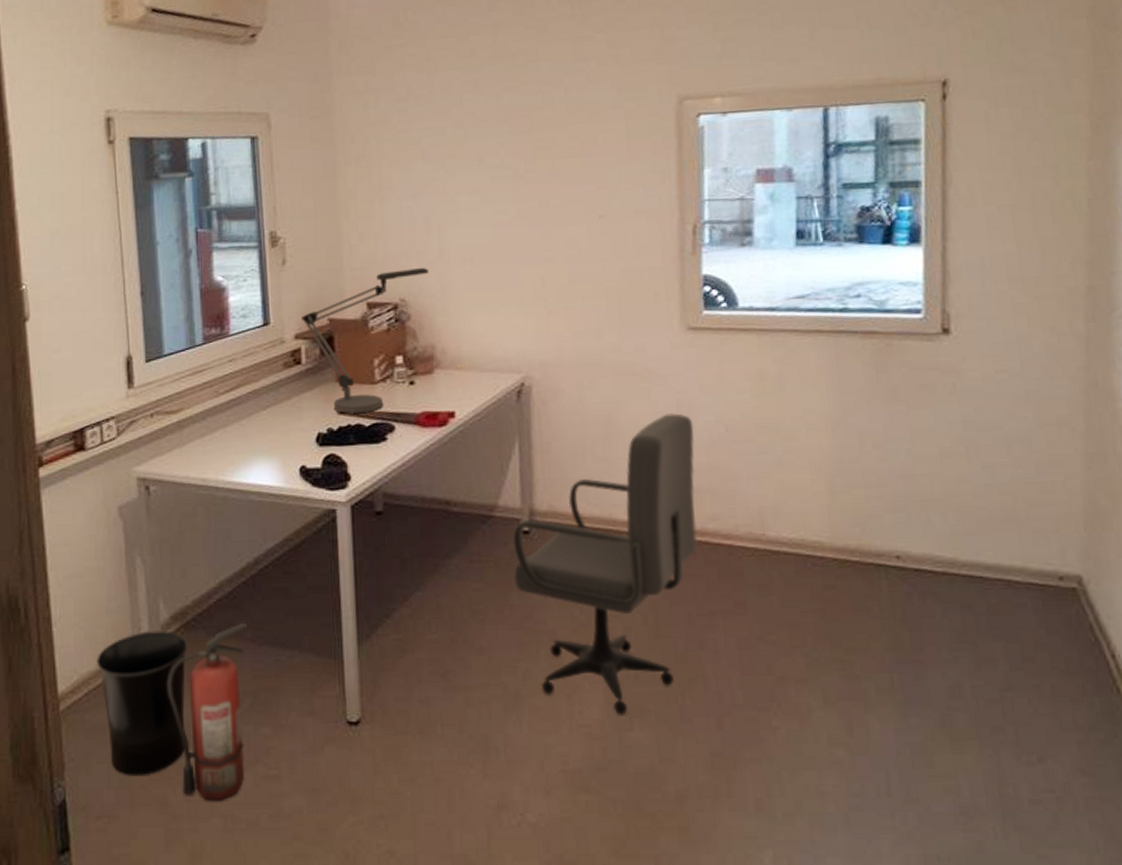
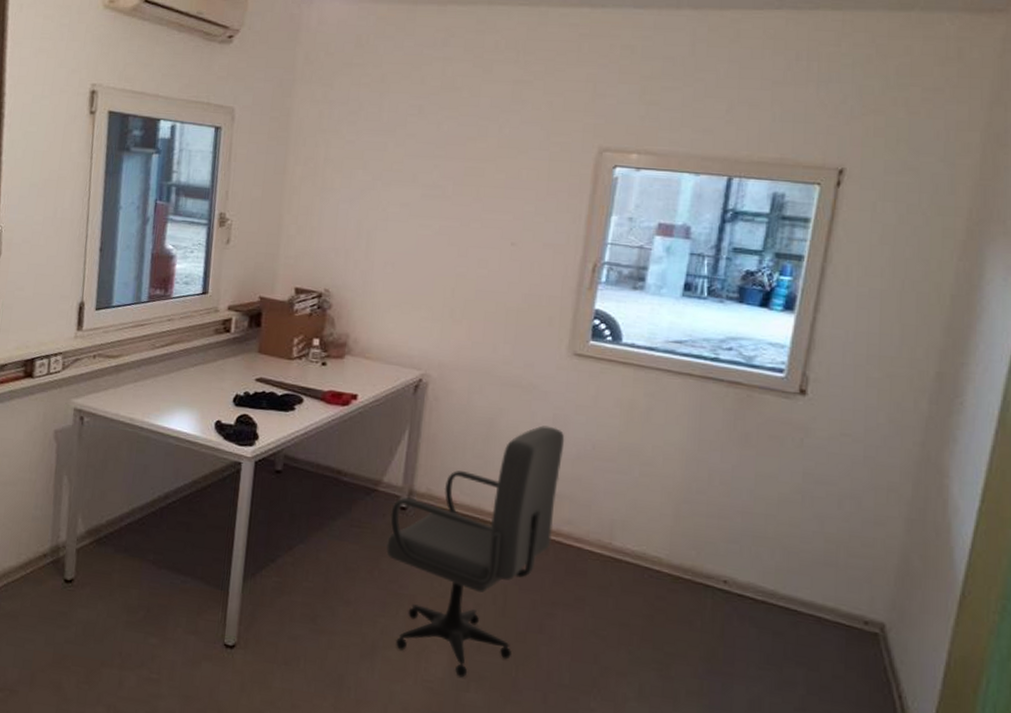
waste bin: present [97,630,188,775] -> none [17,540,98,661]
fire extinguisher: present [167,622,247,802] -> none [74,546,150,694]
desk lamp: present [302,268,428,413] -> none [236,263,353,384]

